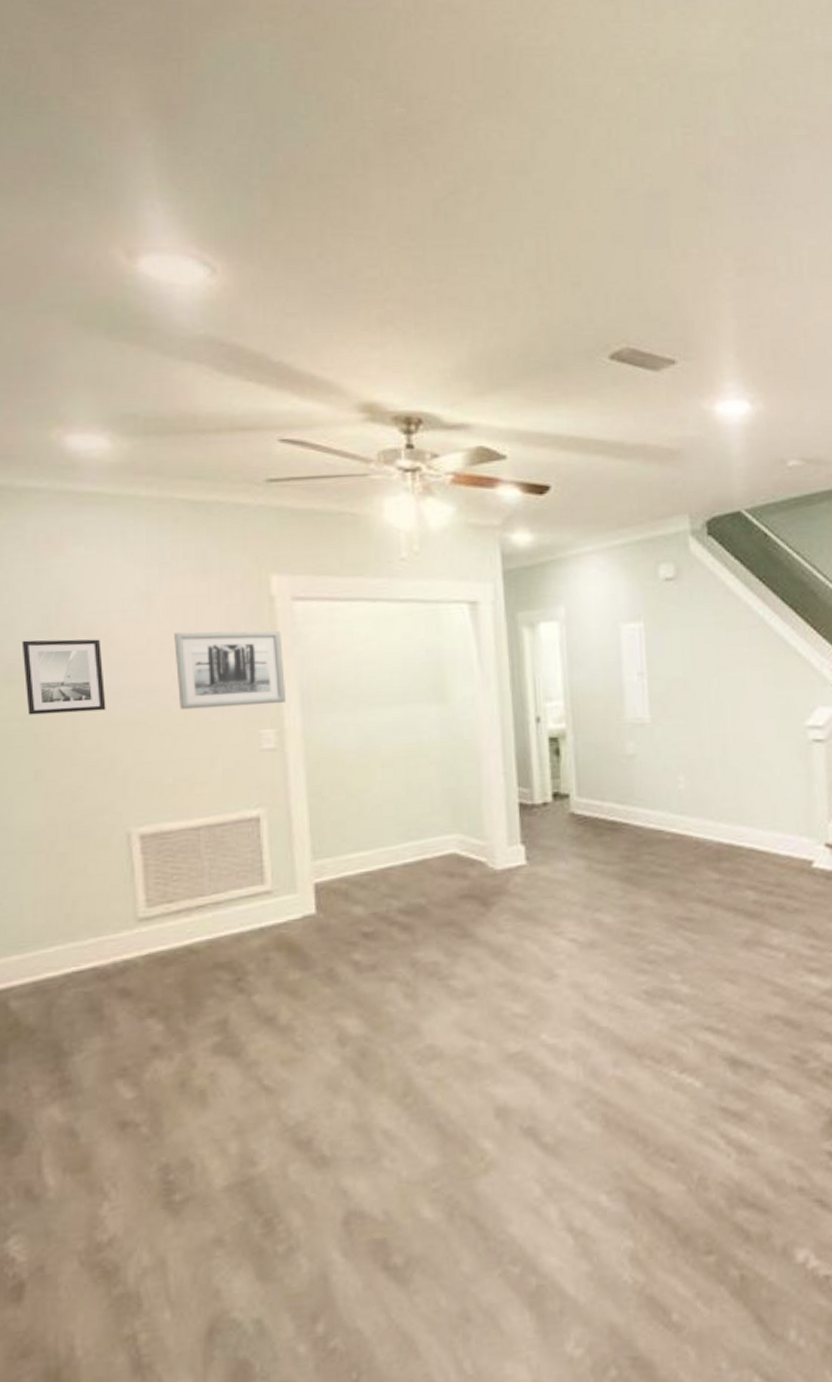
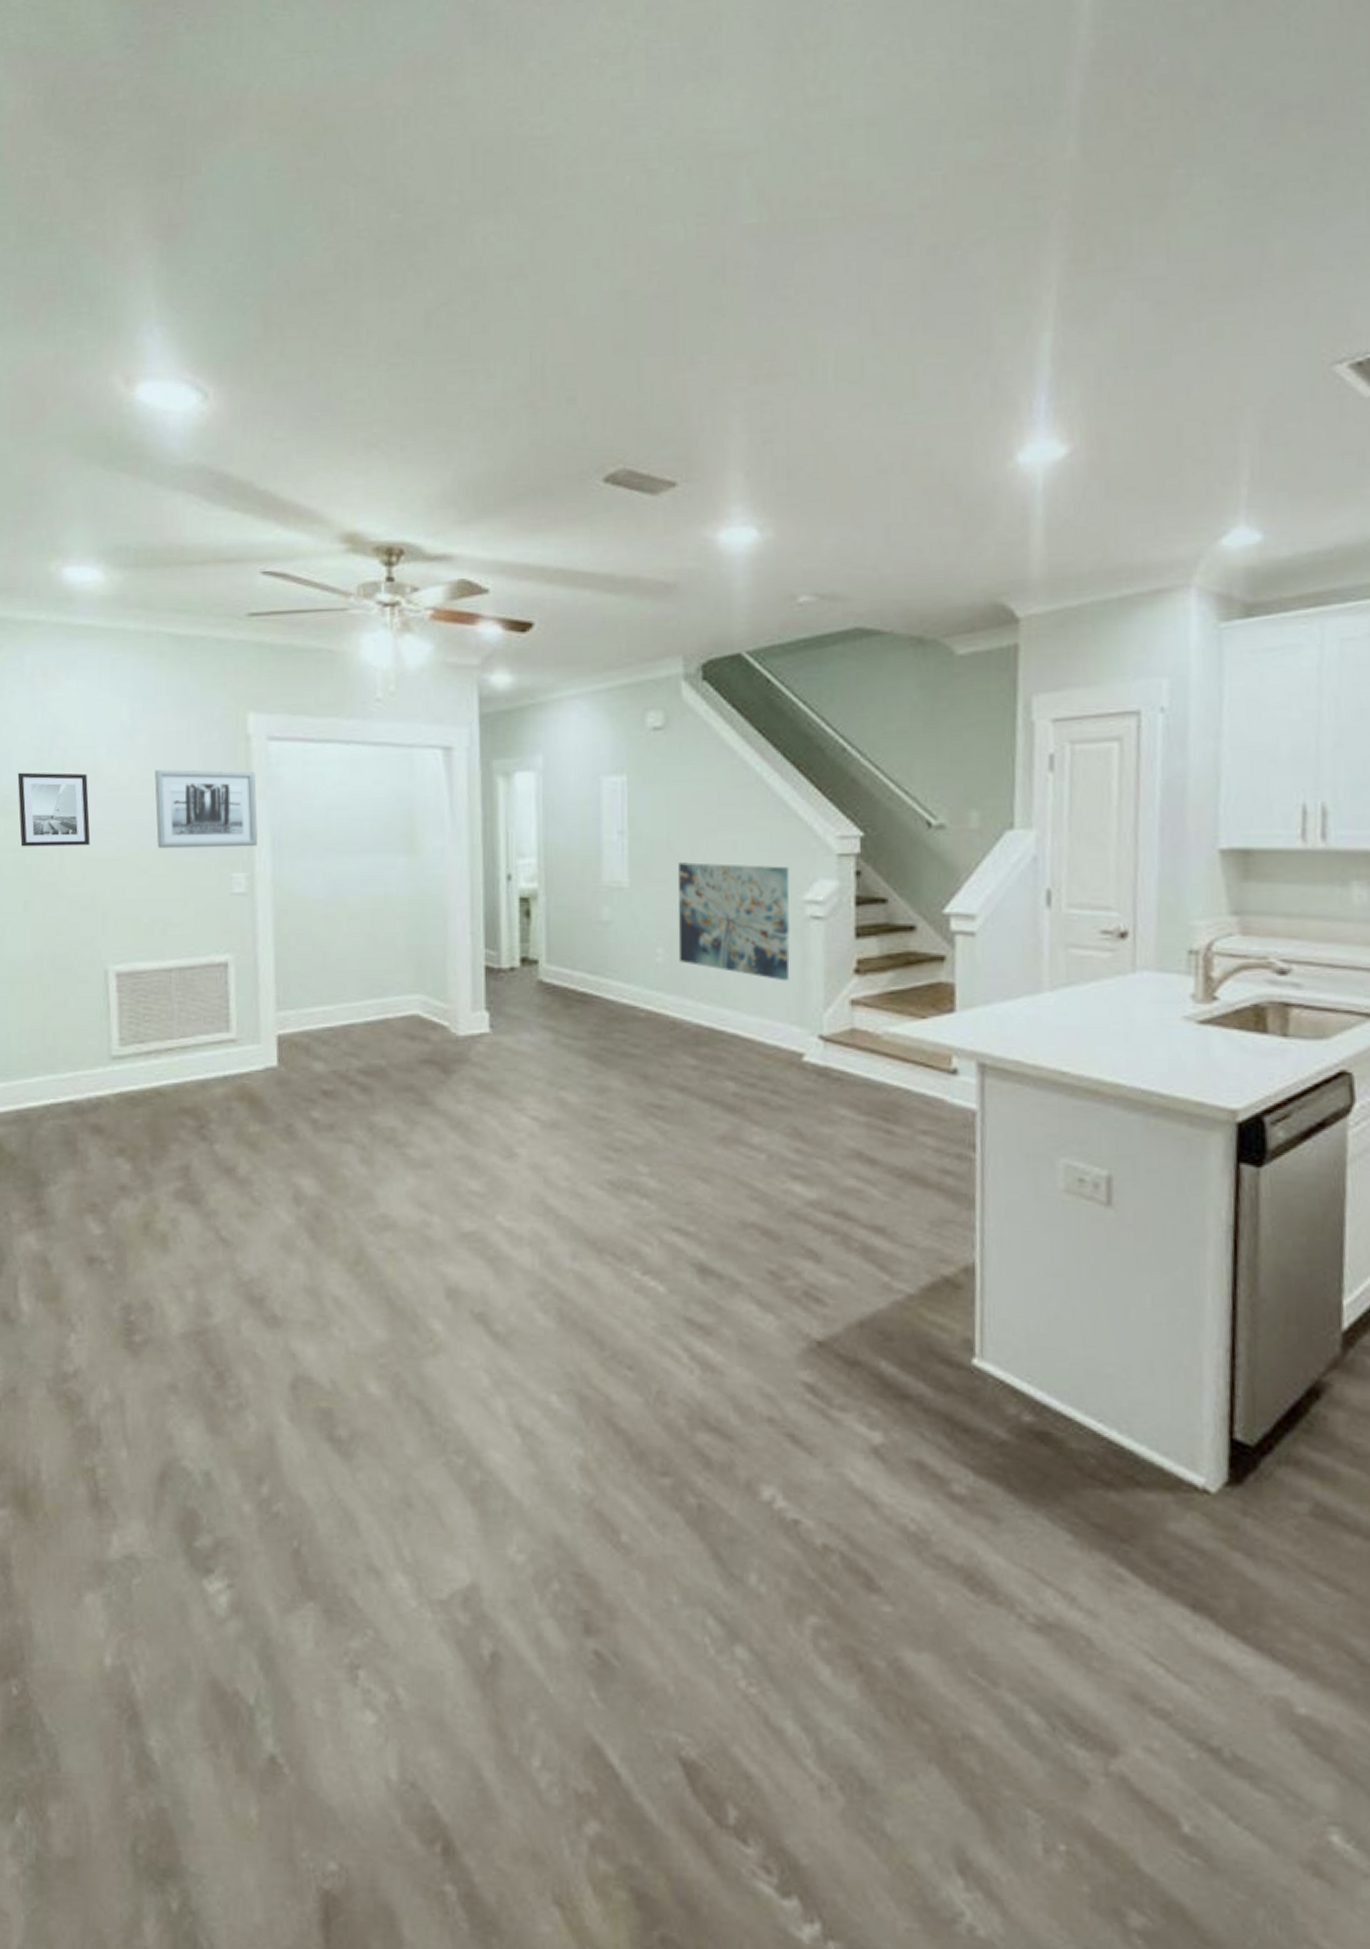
wall art: none [694,697,798,799] -> present [678,862,790,981]

